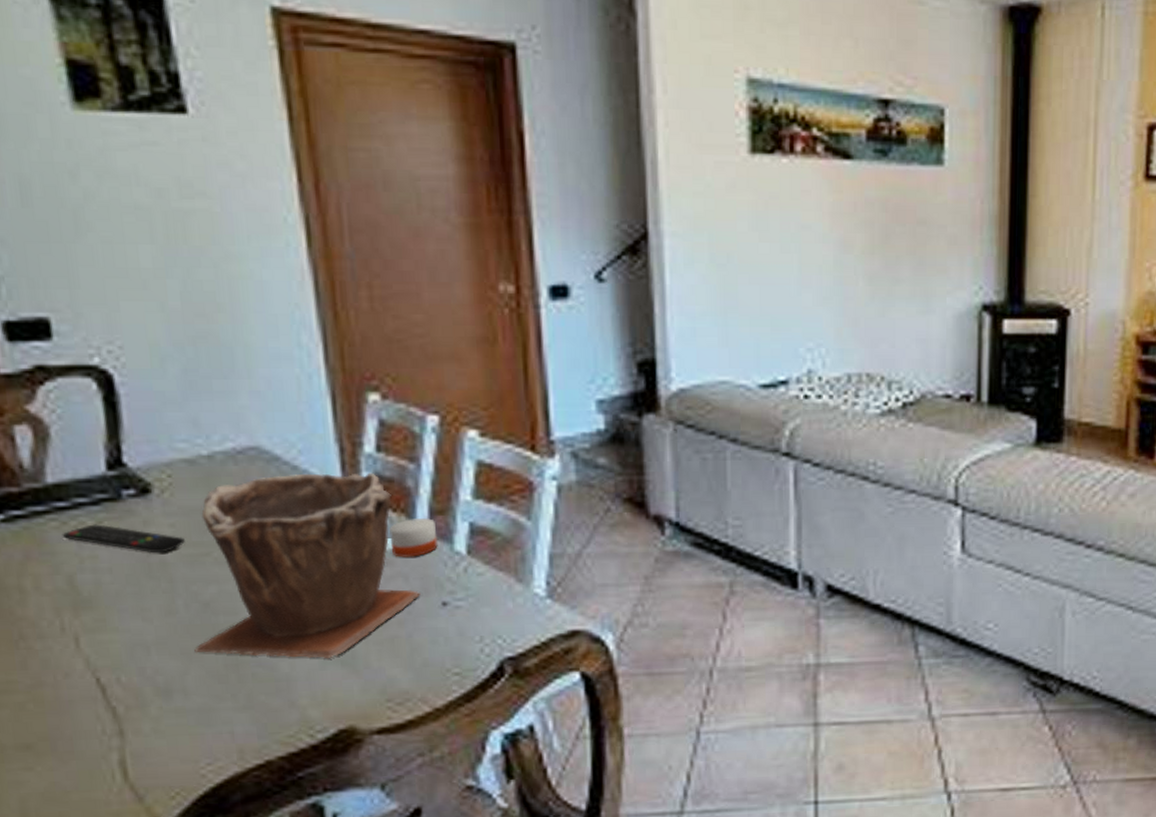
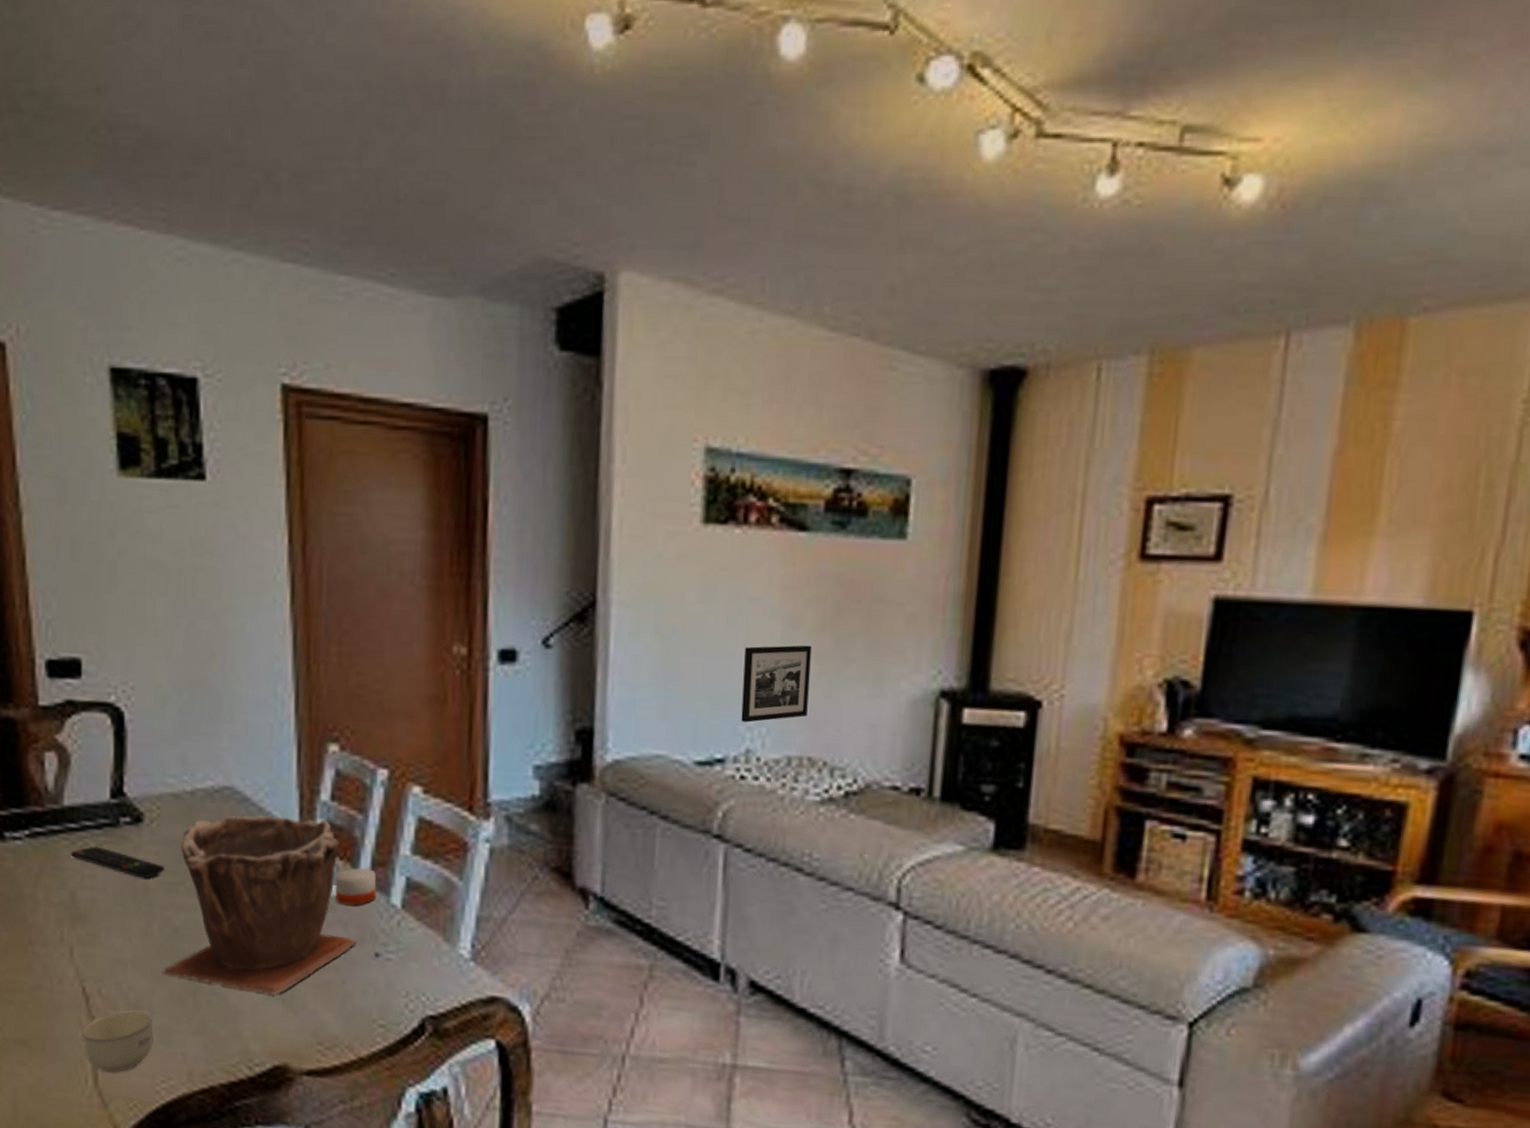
cup: none [101,692,192,764] -> present [81,1009,153,1073]
picture frame: none [800,268,863,344] -> present [741,645,812,723]

